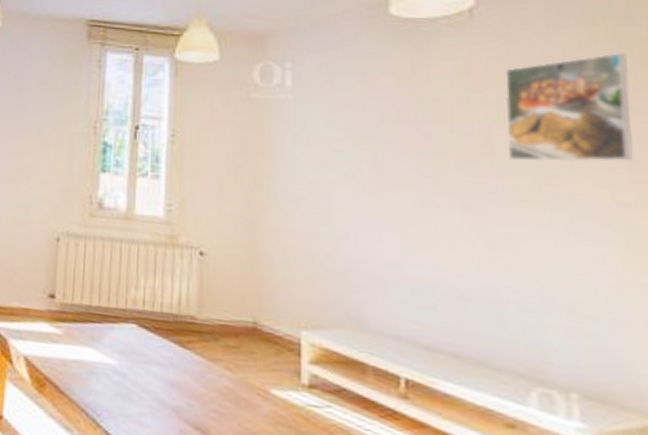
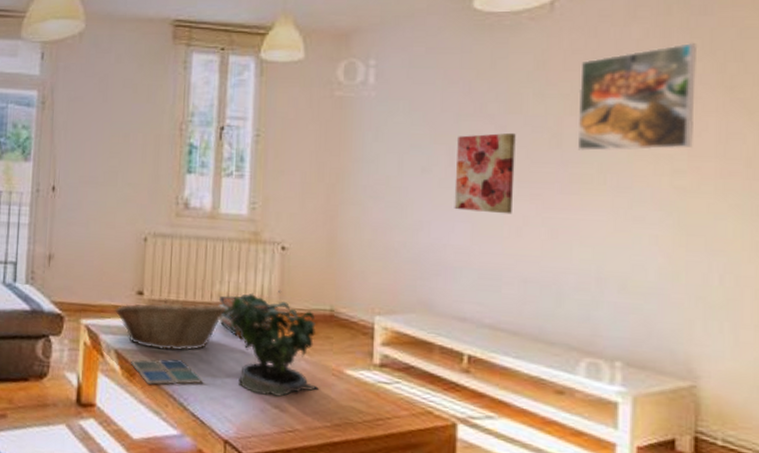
fruit basket: none [25,302,142,361] -> present [115,298,226,351]
drink coaster: none [41,368,119,398] -> present [131,358,204,385]
book stack: none [133,302,190,350] -> present [218,295,272,339]
potted plant: none [139,298,243,417] -> present [223,290,319,397]
wall art: none [380,139,444,226] -> present [454,132,516,215]

